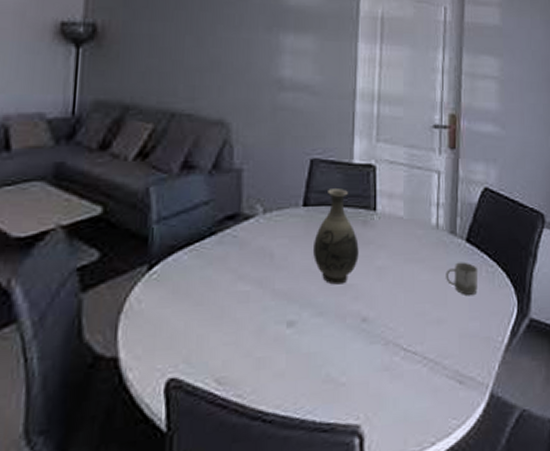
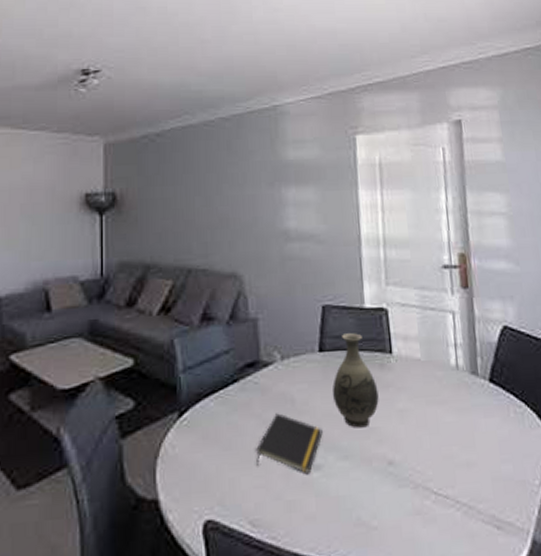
notepad: none [228,268,299,331] -> present [256,413,323,475]
cup: present [446,262,478,295] -> none [471,402,507,437]

